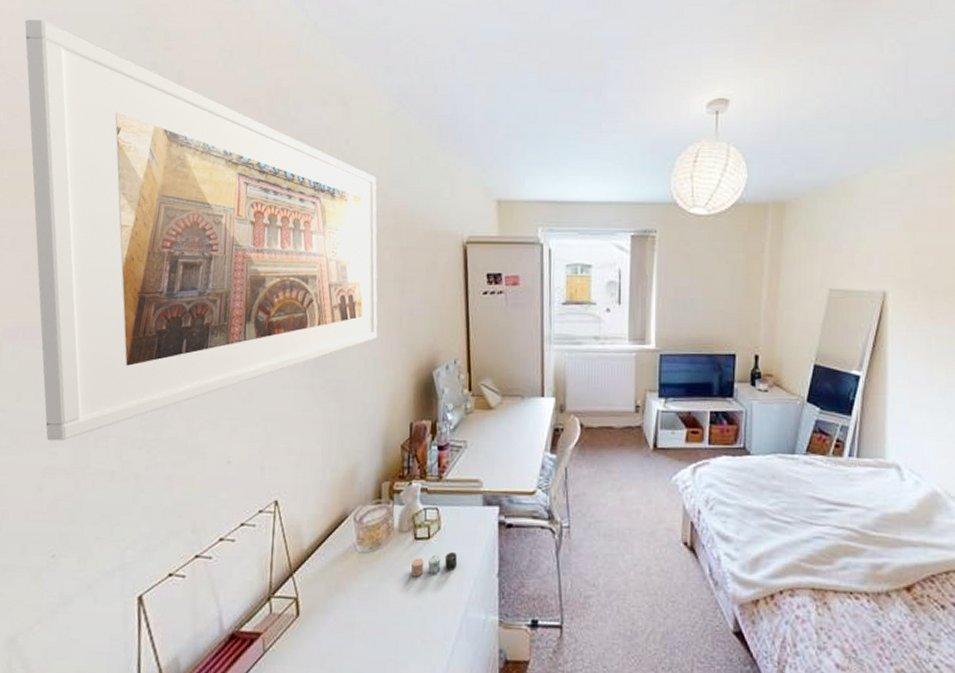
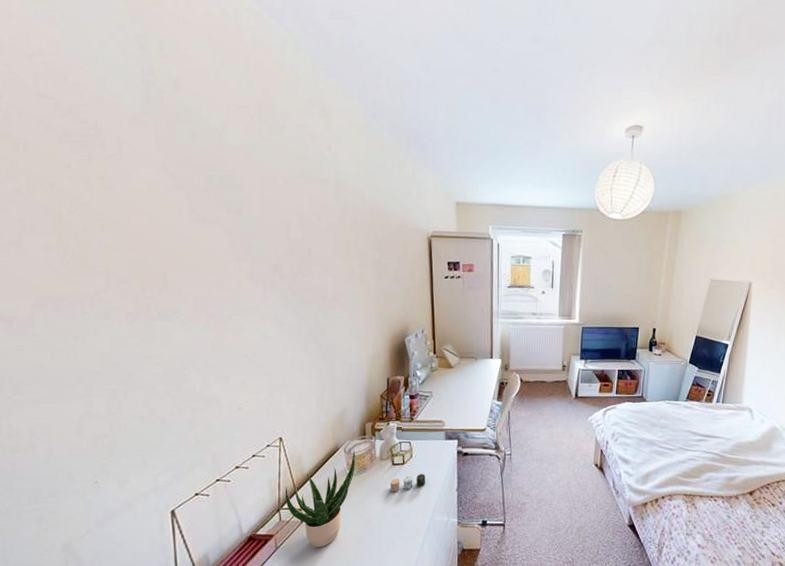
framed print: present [25,19,378,441] -> none [24,21,359,392]
potted plant: none [278,518,368,652] -> present [285,450,356,547]

